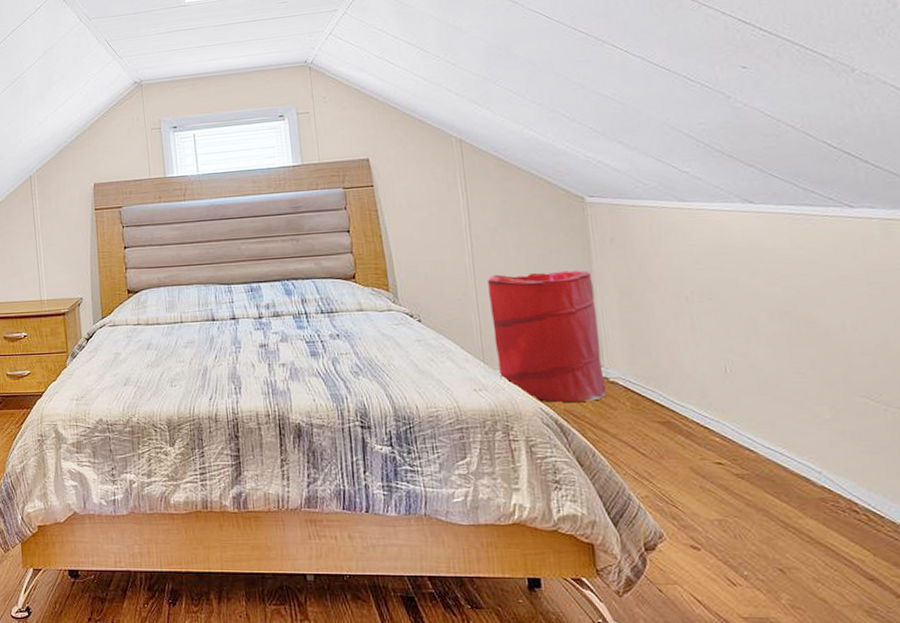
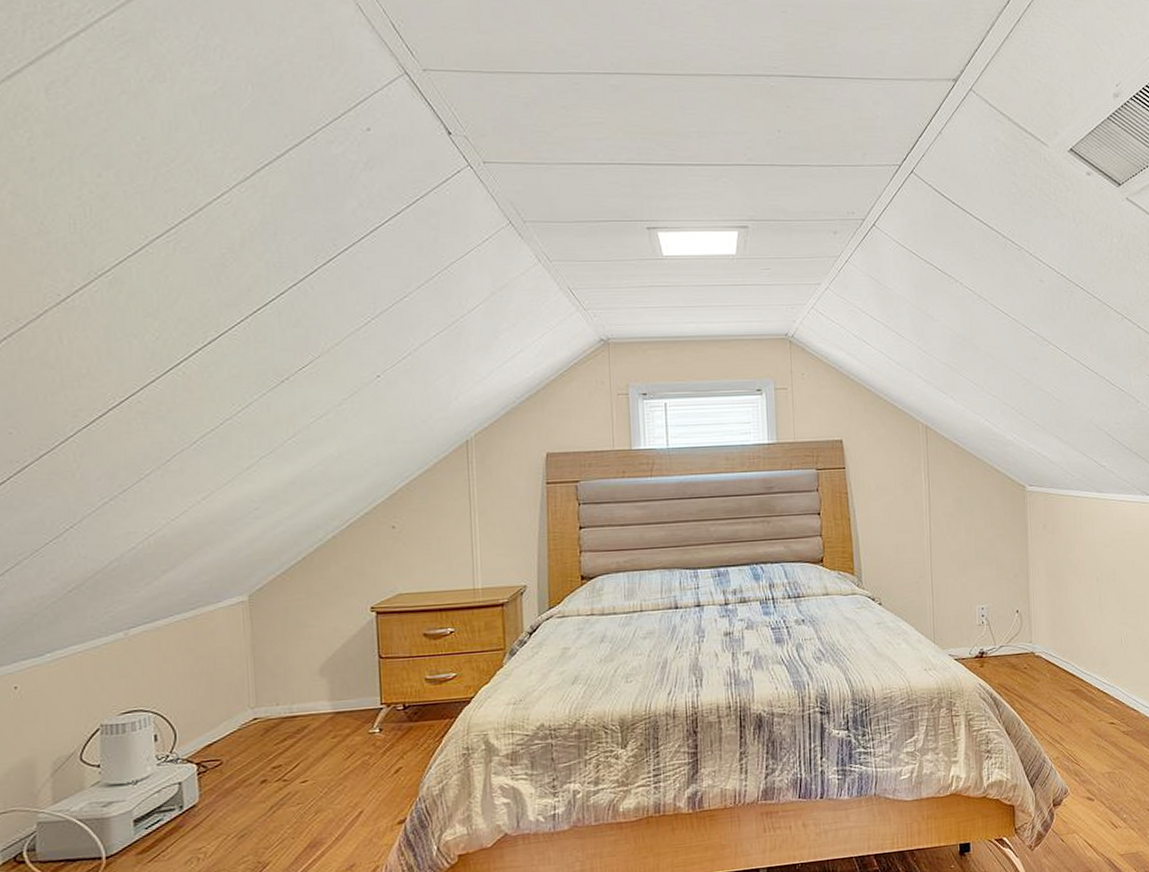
laundry hamper: present [488,270,606,402] -> none [942,553,1032,678]

